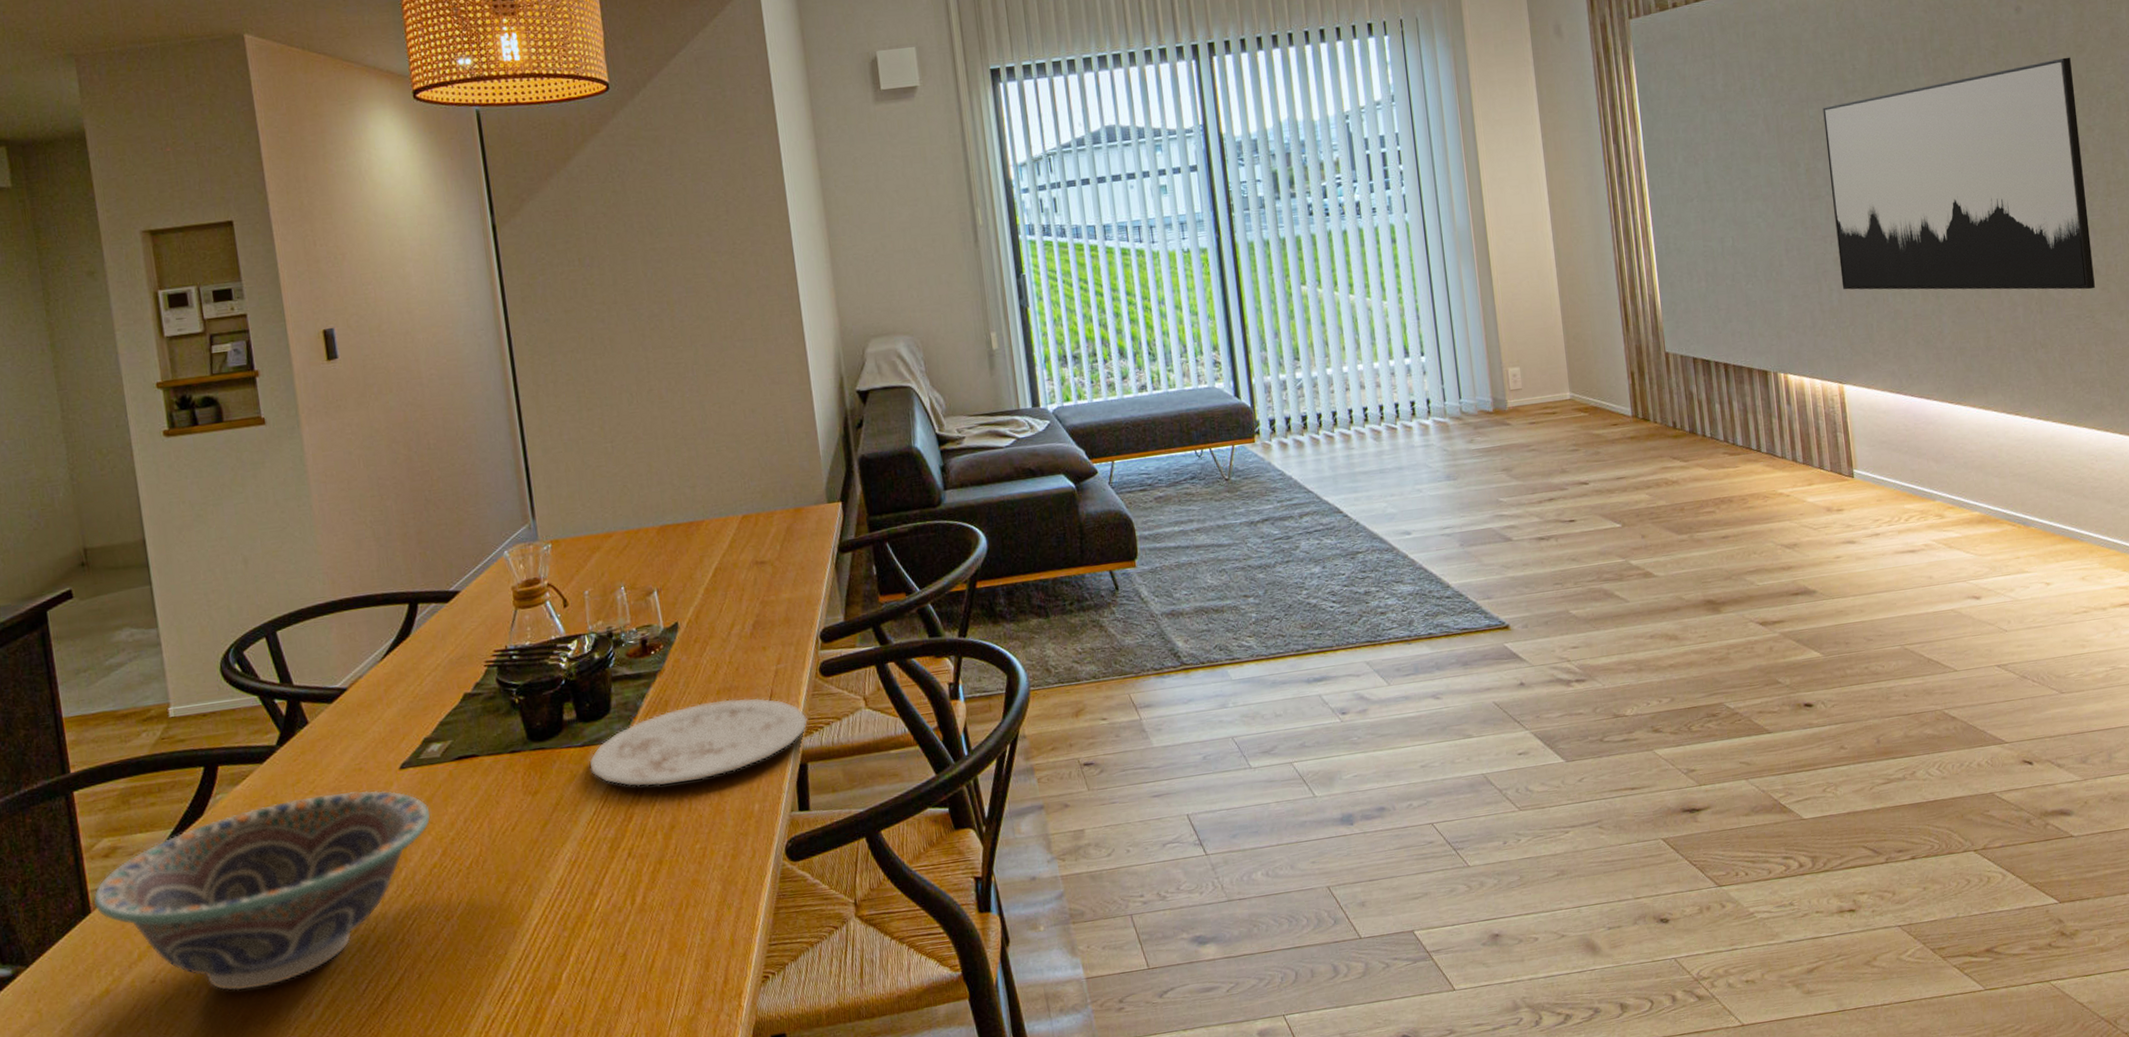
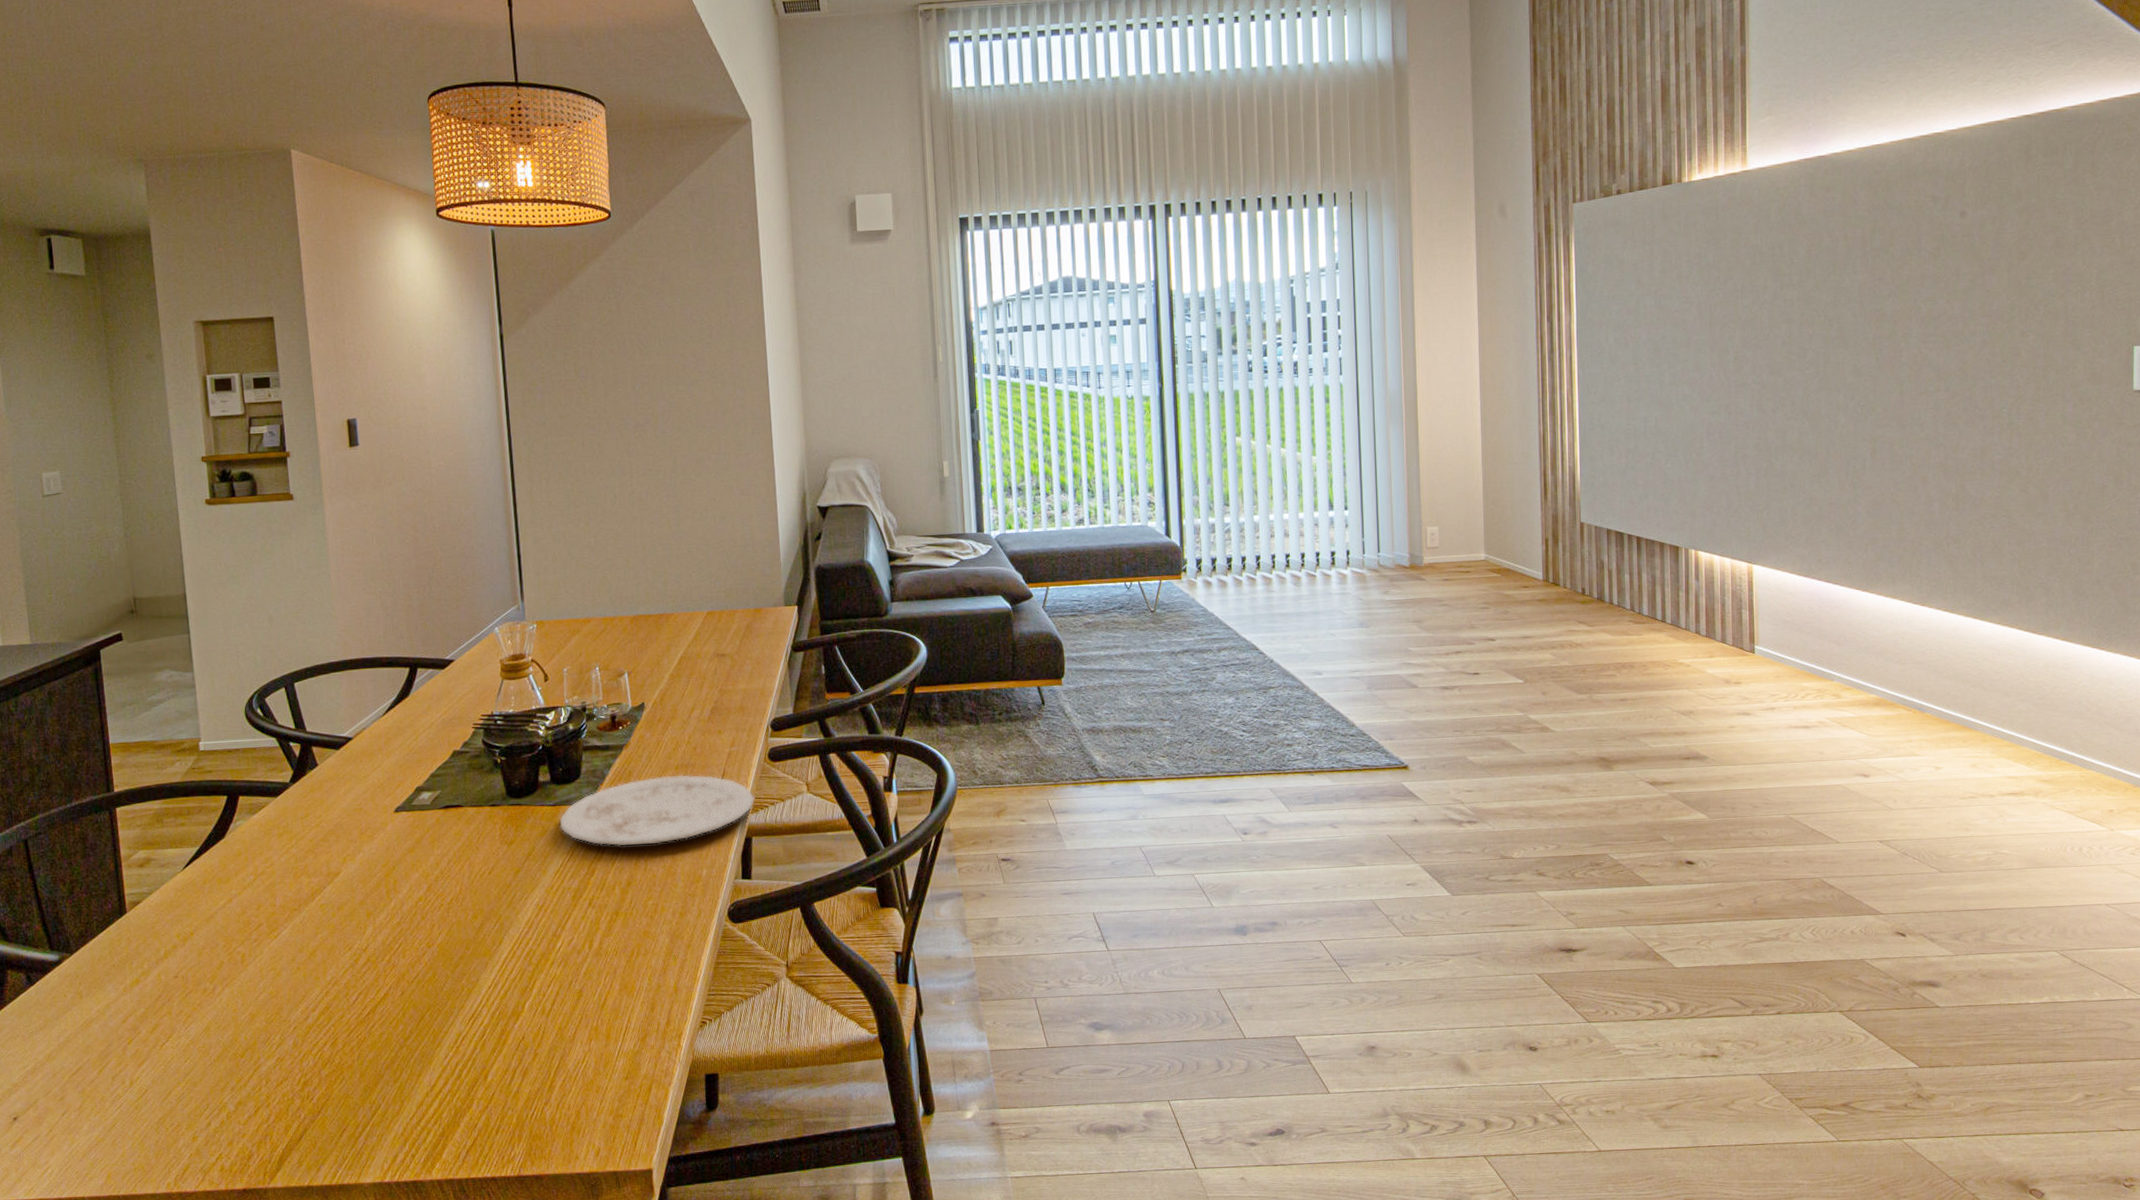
decorative bowl: present [93,790,431,991] -> none [128,828,419,992]
wall art: present [1822,57,2095,290] -> none [1757,263,2014,490]

